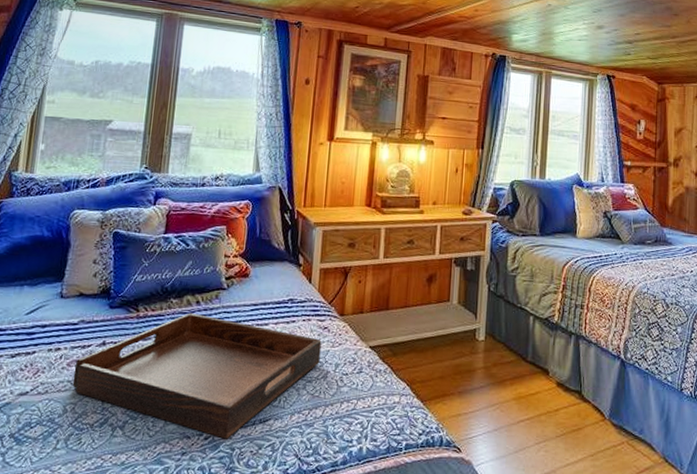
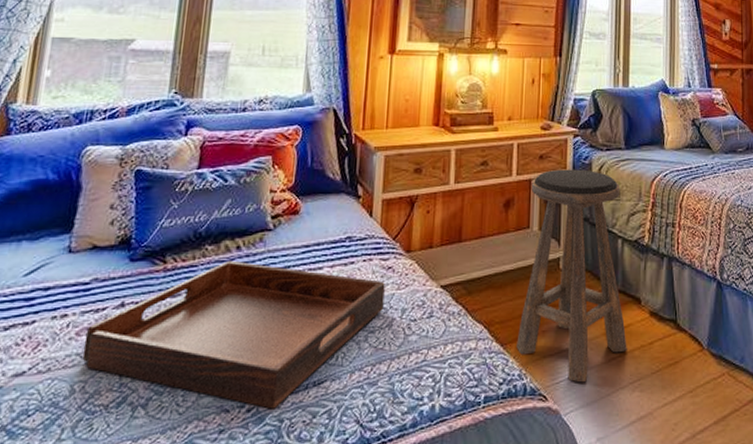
stool: none [435,250,535,440] -> present [516,169,627,383]

